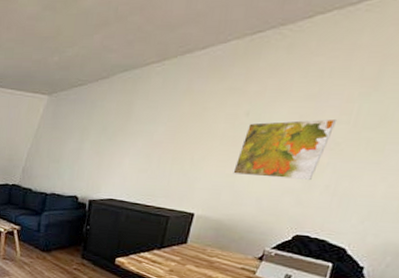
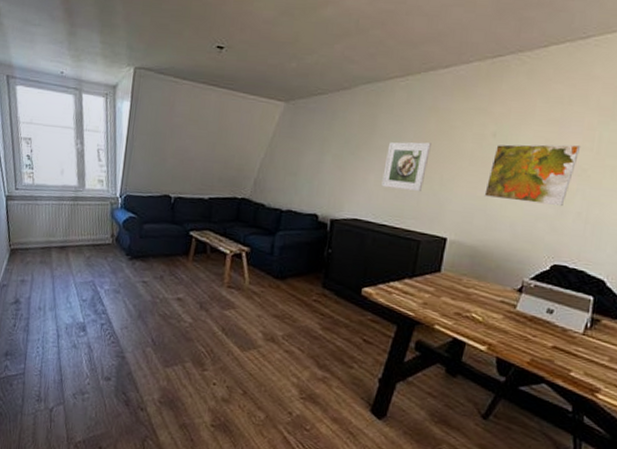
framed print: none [135,125,184,173] -> present [381,142,431,192]

